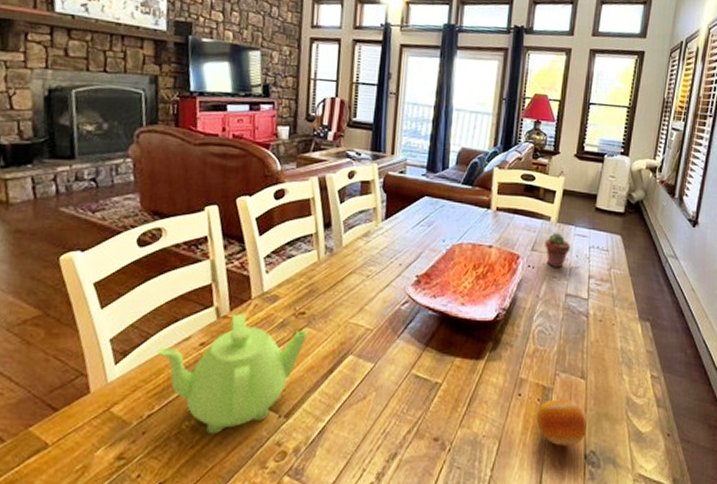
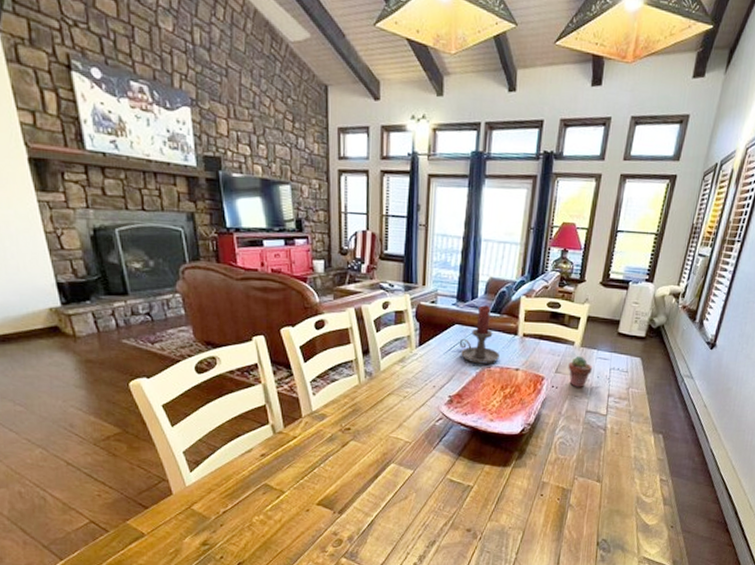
teapot: present [157,312,307,435] -> none [224,429,353,527]
candle holder: none [428,176,471,240] -> present [459,305,499,364]
fruit: present [537,399,587,447] -> none [557,498,600,536]

